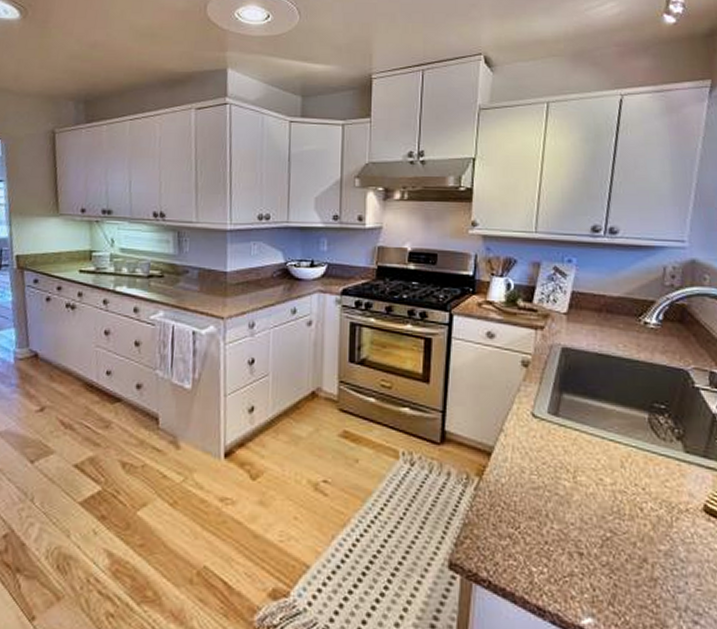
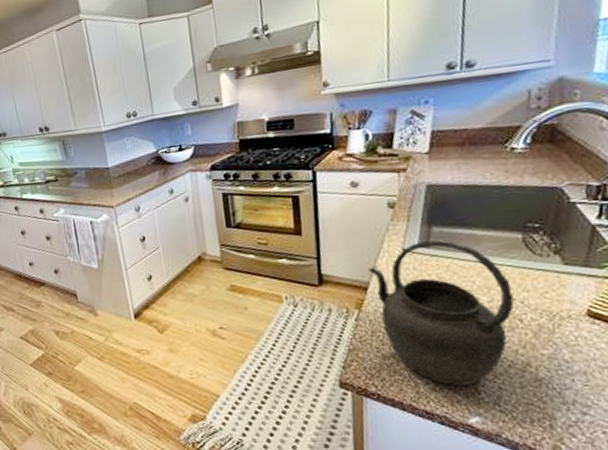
kettle: none [494,407,636,579] -> present [368,239,515,386]

